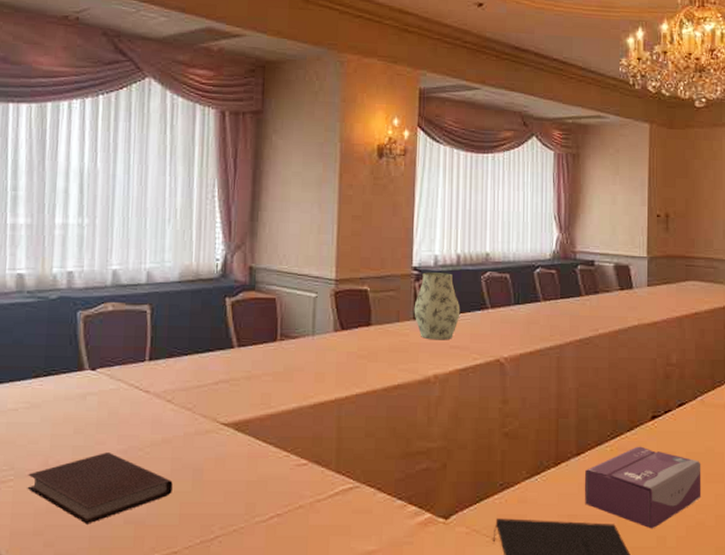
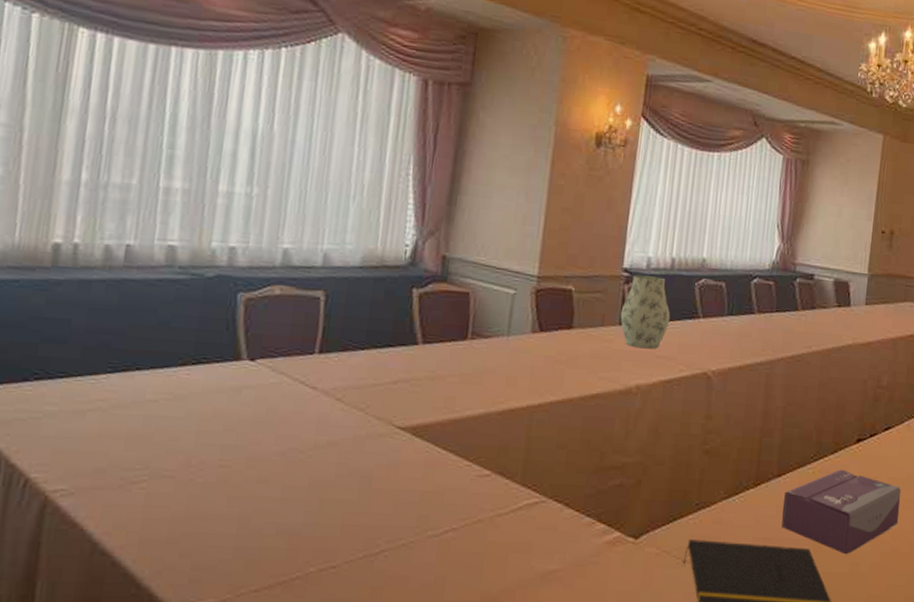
notebook: present [27,453,173,524] -> none [163,454,337,534]

